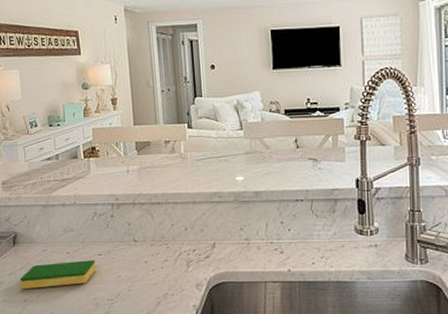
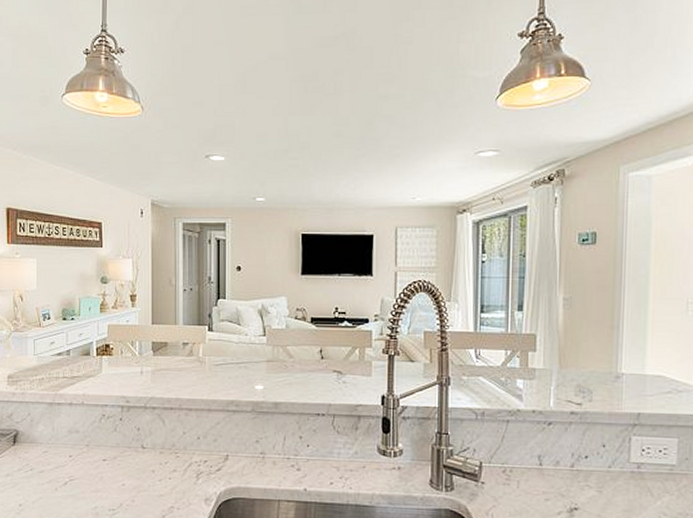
dish sponge: present [20,260,96,290] -> none [17,465,99,493]

